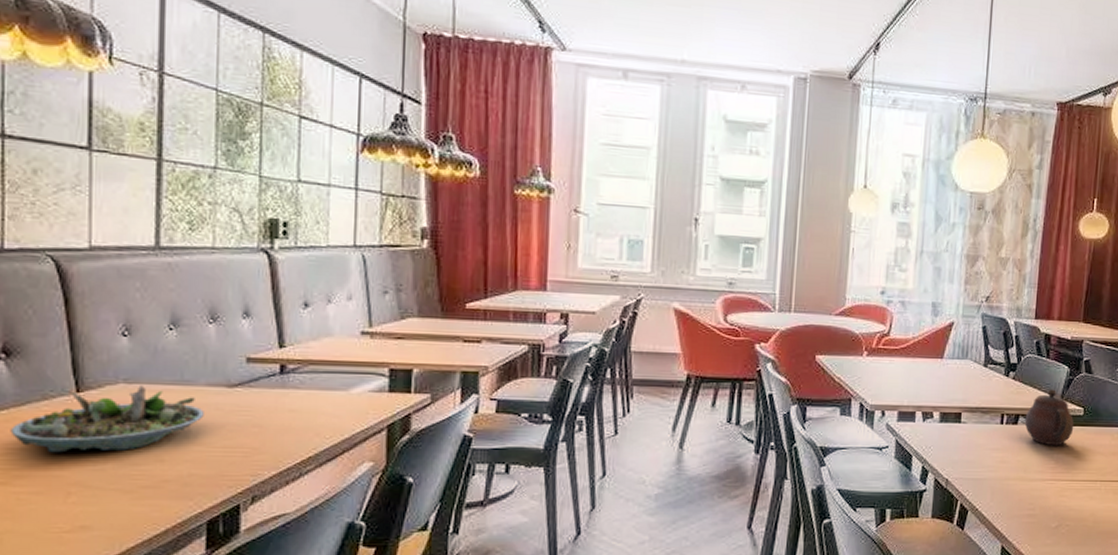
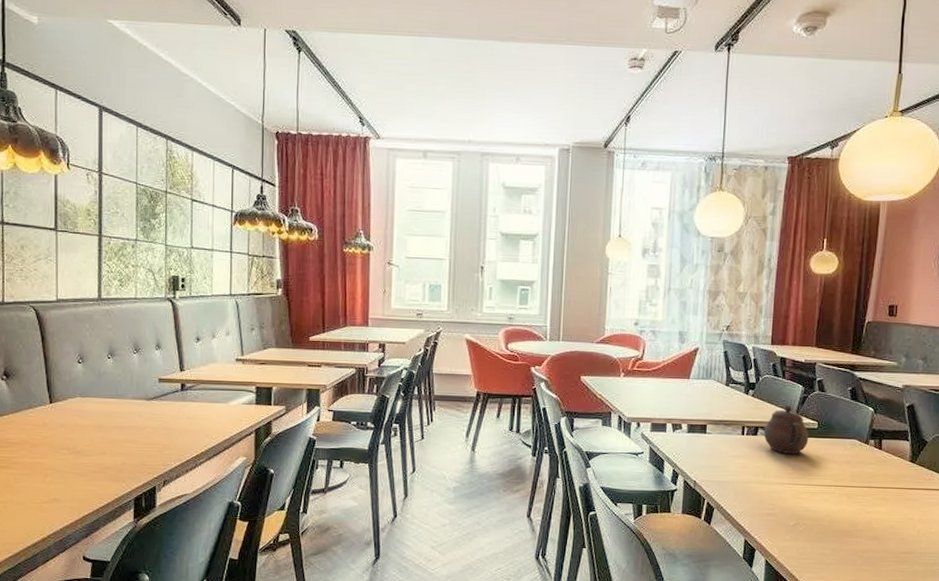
succulent planter: present [10,384,204,453] -> none [10,398,131,446]

